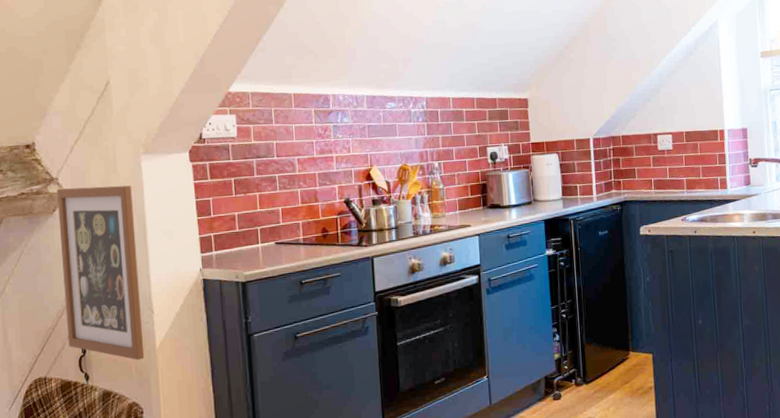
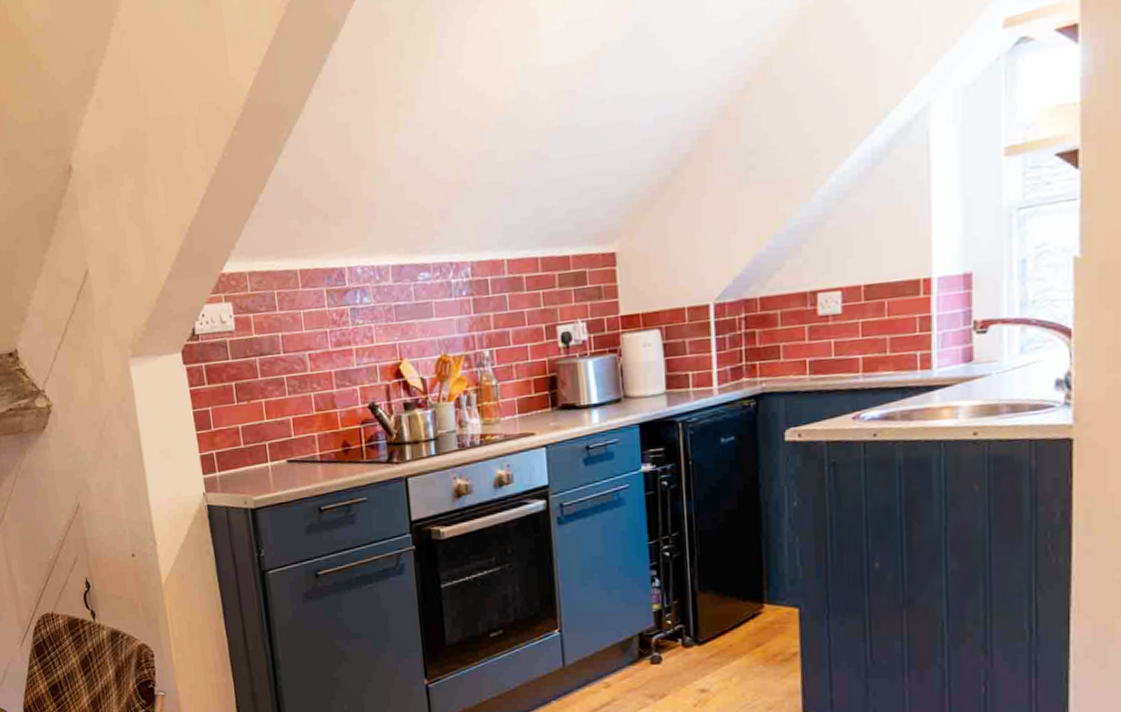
wall art: present [56,185,145,360] -> none [44,396,151,597]

